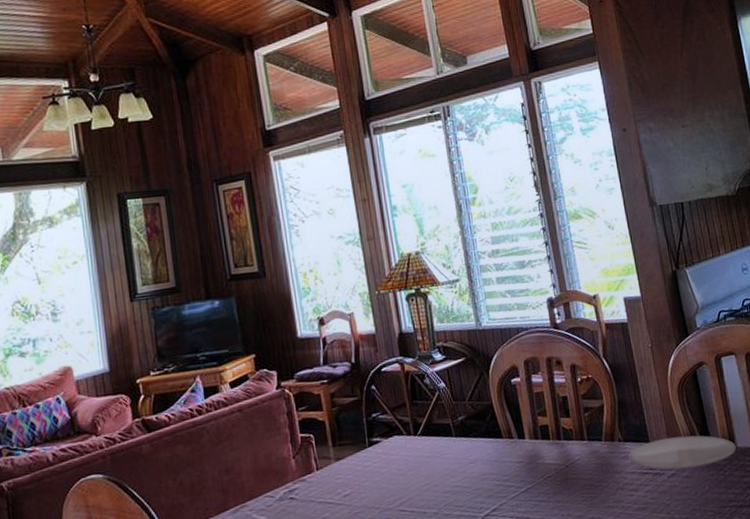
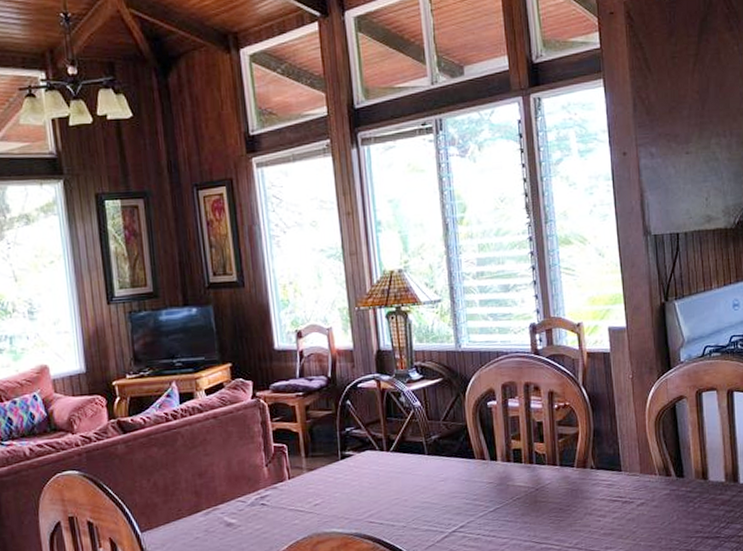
plate: present [628,435,737,470] -> none [599,467,709,499]

